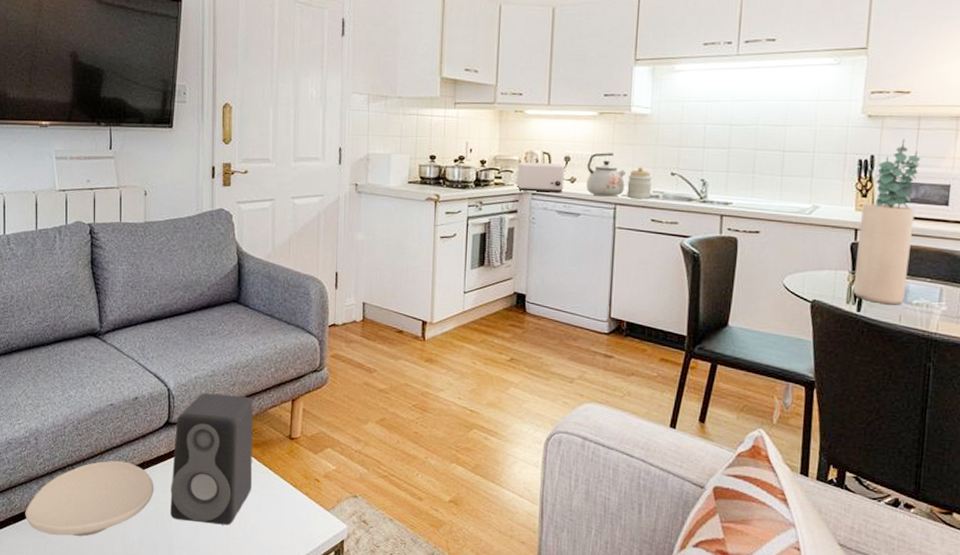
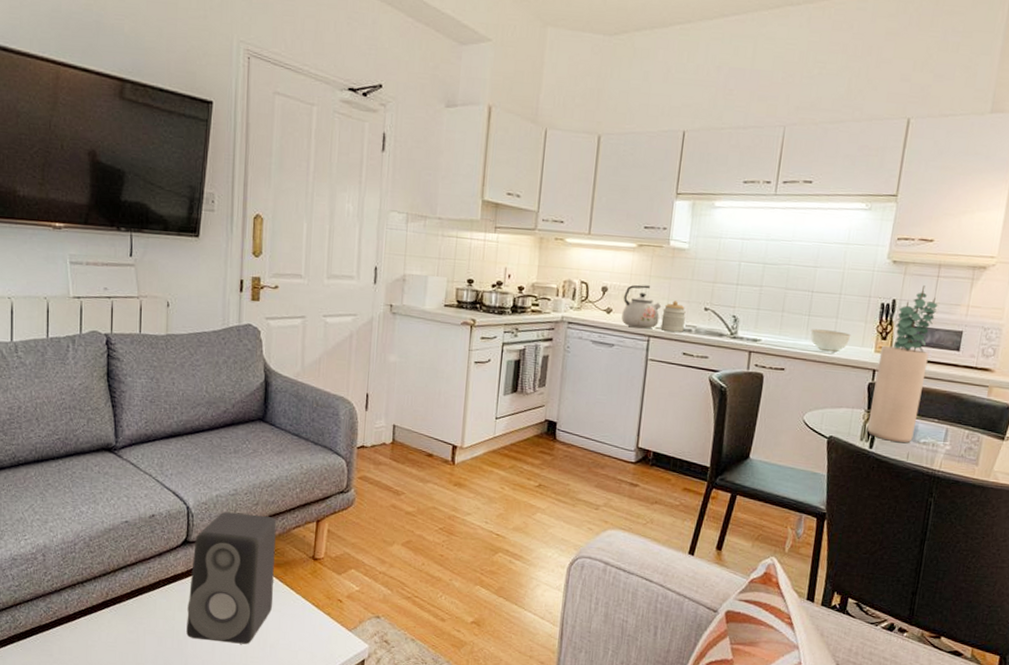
decorative bowl: present [25,460,155,536] -> none [30,578,171,655]
toaster: present [516,162,566,193] -> none [552,290,603,323]
bowl: none [784,189,829,213] -> present [810,329,851,353]

